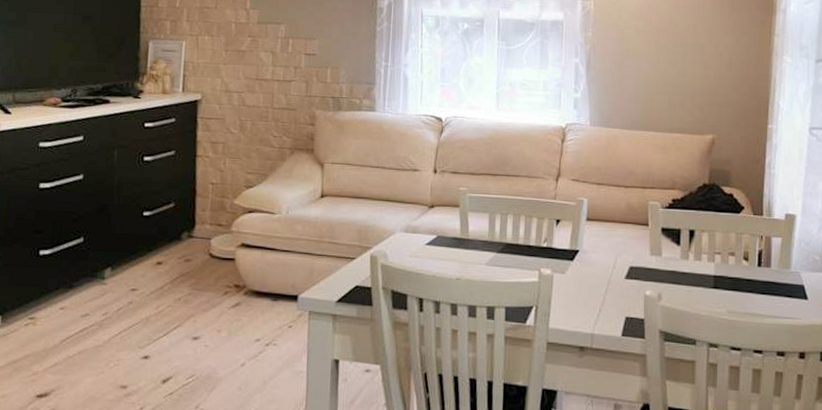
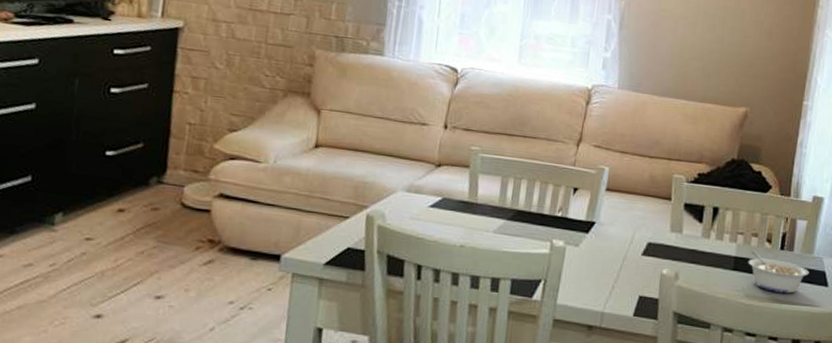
legume: none [727,269,788,308] -> present [748,251,809,294]

